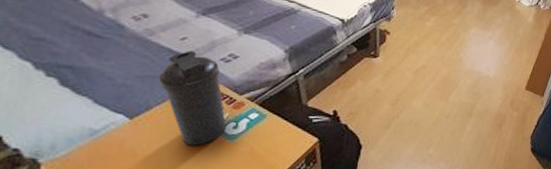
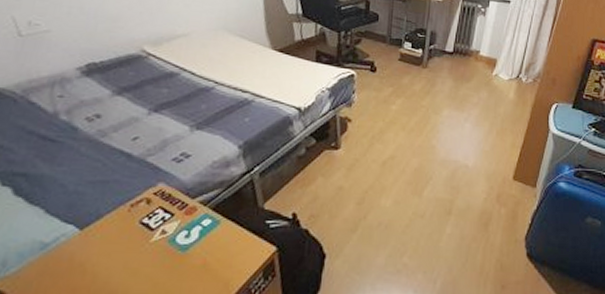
water bottle: present [158,50,227,146] -> none [109,151,179,259]

